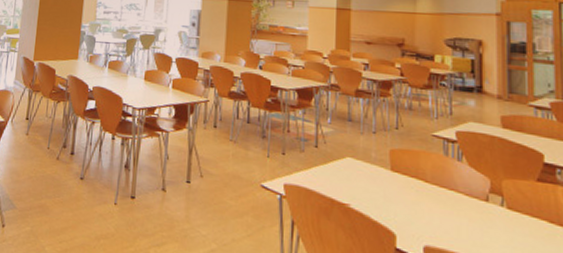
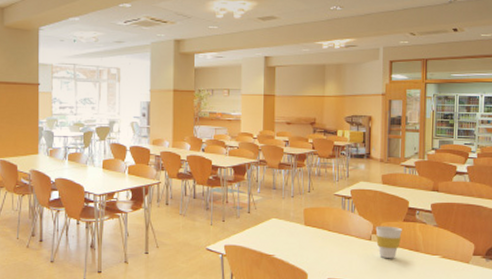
cup: none [494,183,536,232] -> present [375,226,402,259]

